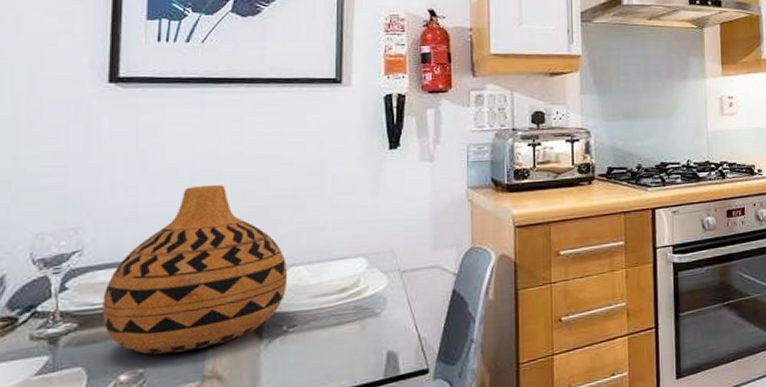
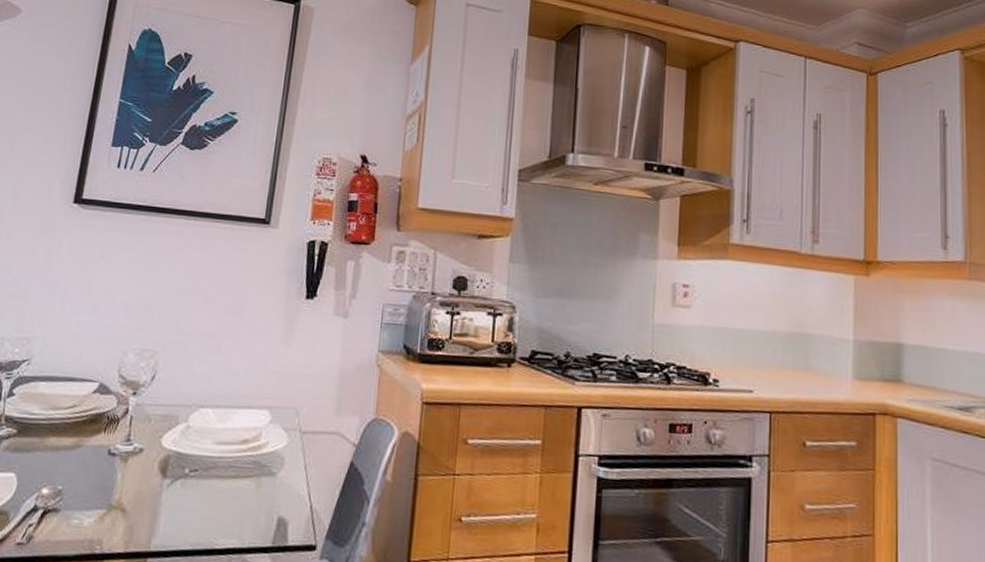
vase: present [102,185,288,355] -> none [37,312,197,477]

